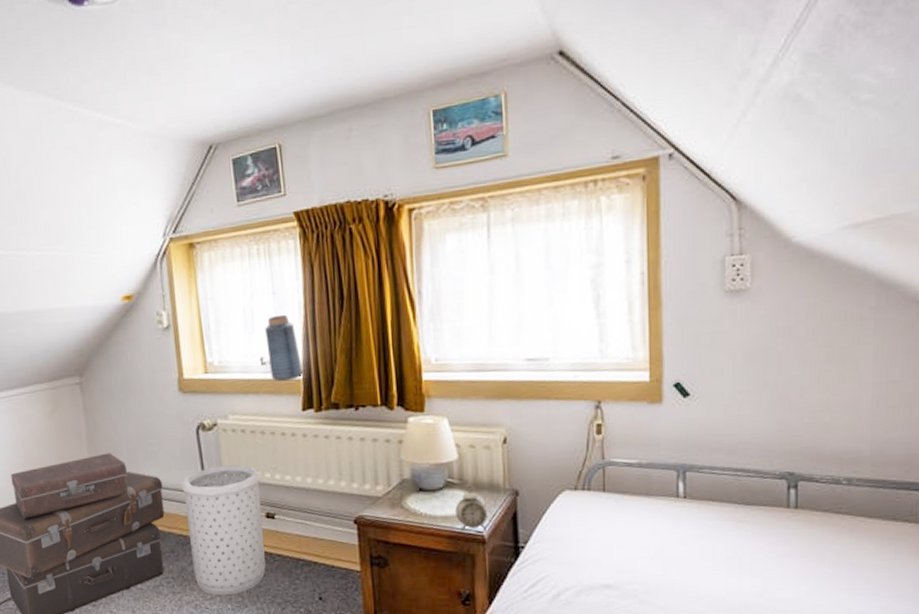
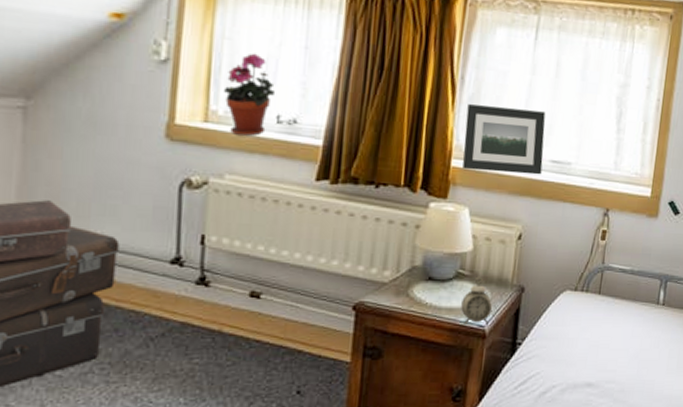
laundry basket: present [181,464,266,596] -> none [141,231,252,387]
potted plant: none [214,307,256,382] -> present [223,53,276,137]
vase: present [265,314,304,381] -> none [286,72,325,146]
picture frame: none [429,310,518,381] -> present [462,104,546,175]

